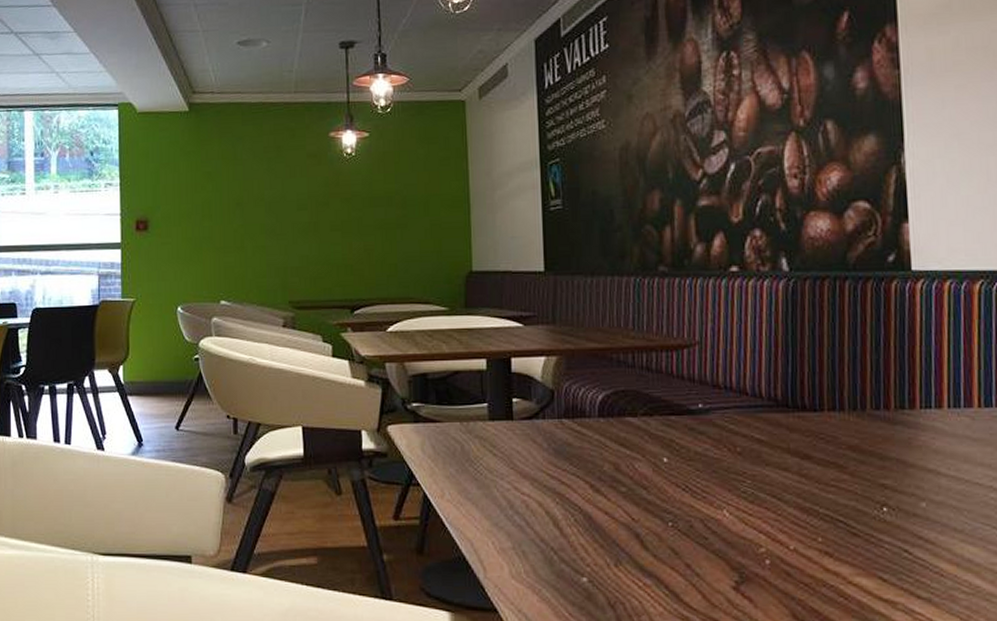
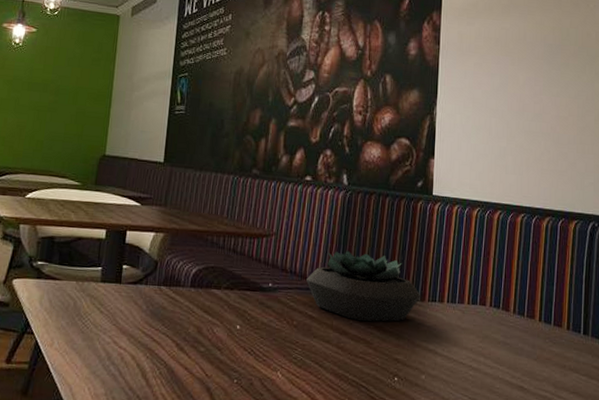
succulent plant: none [746,354,908,440] -> present [305,250,420,322]

